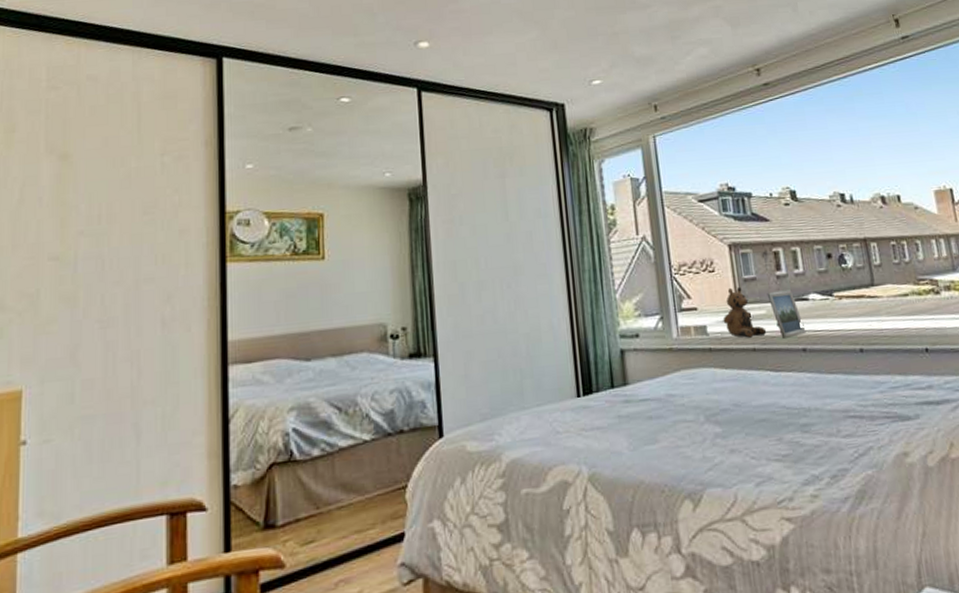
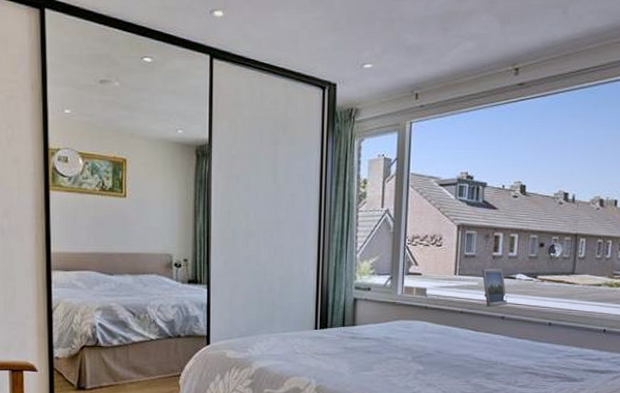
teddy bear: present [723,286,767,339] -> none [441,260,475,304]

